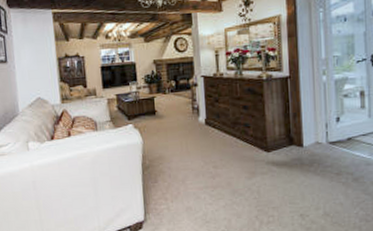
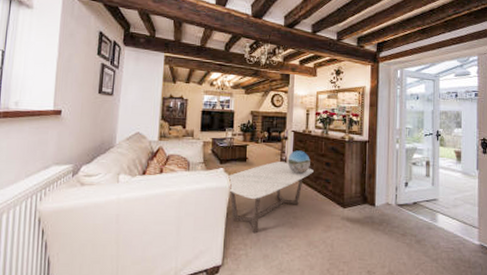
coffee table: none [136,110,230,187] -> present [226,161,314,234]
decorative globe: none [200,96,226,121] -> present [287,150,310,174]

